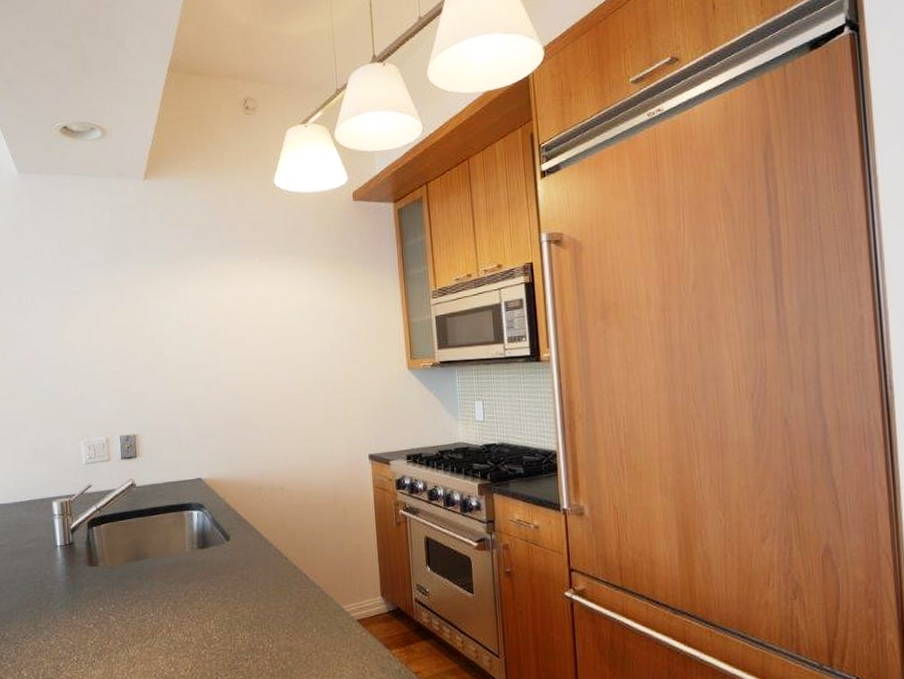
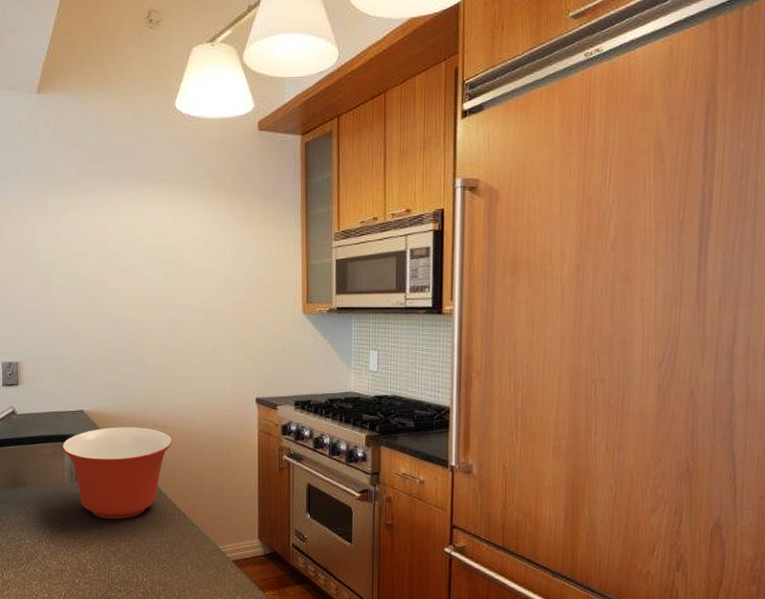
mixing bowl: none [182,491,291,586] -> present [62,427,173,519]

